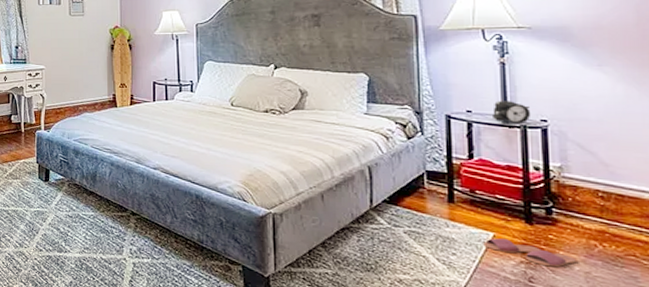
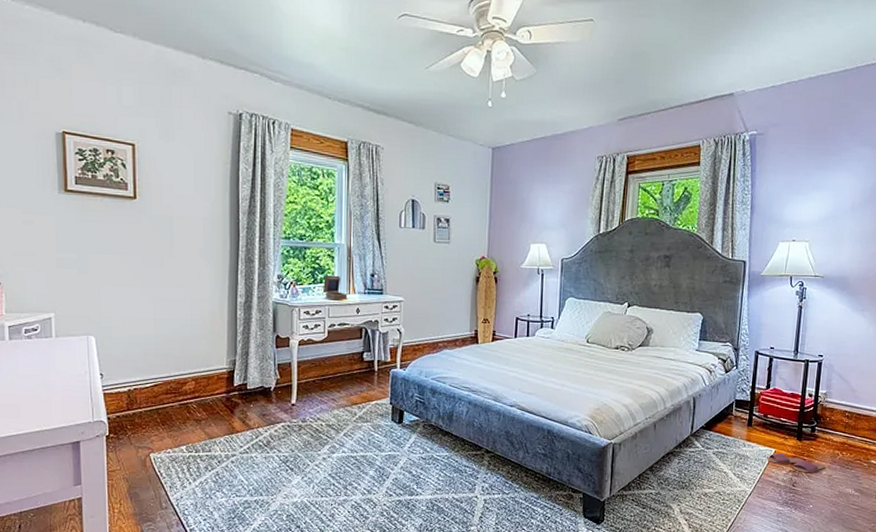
alarm clock: present [493,100,531,125] -> none [787,339,814,359]

